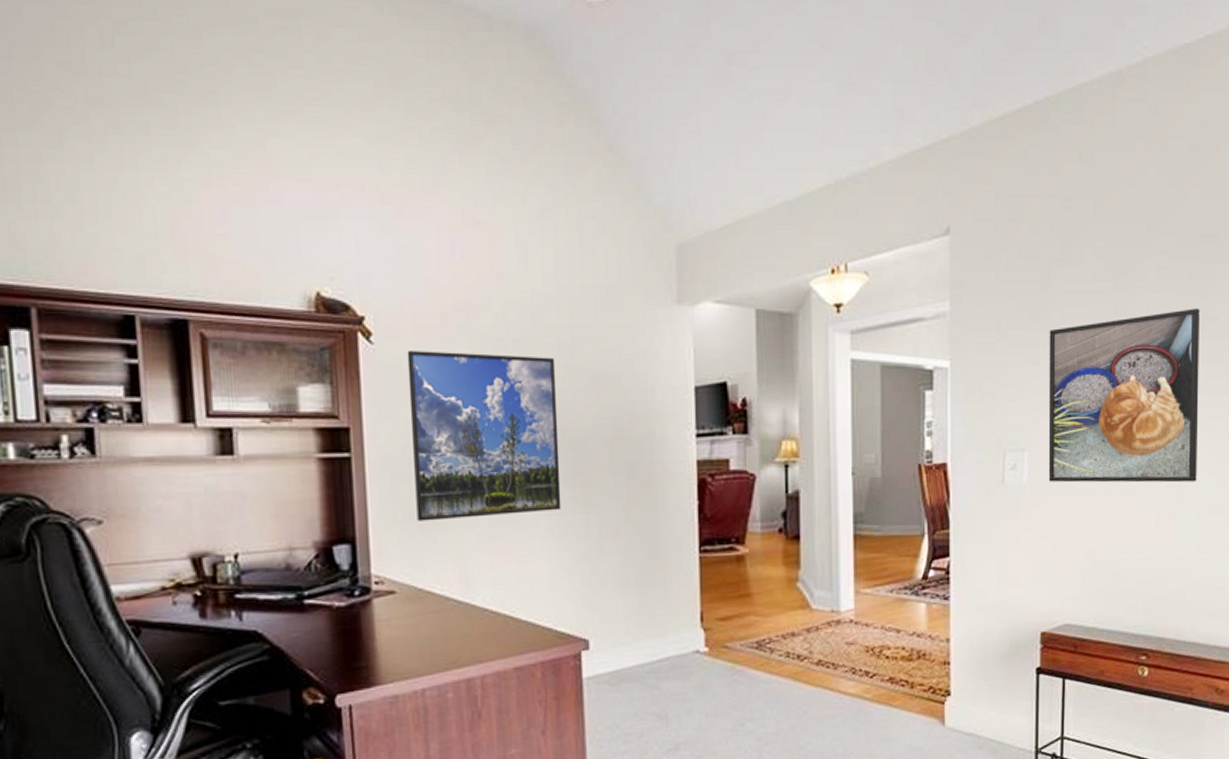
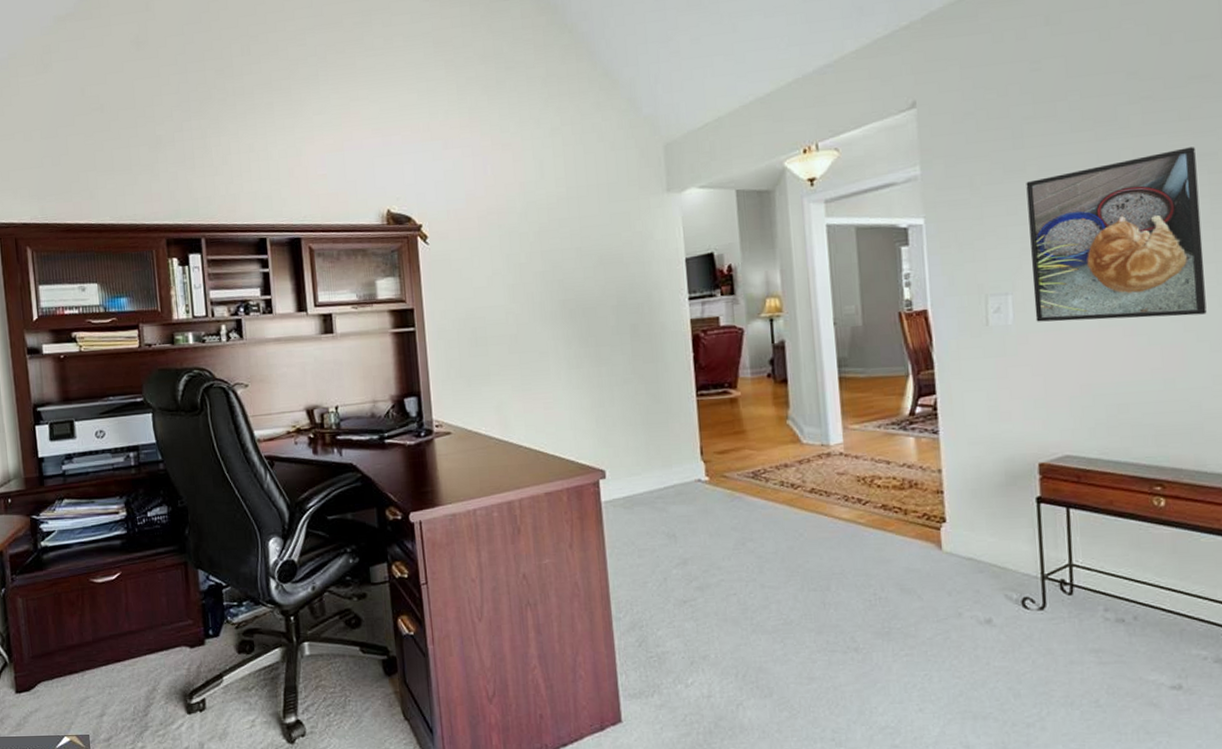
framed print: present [407,351,561,522] -> none [454,244,578,378]

